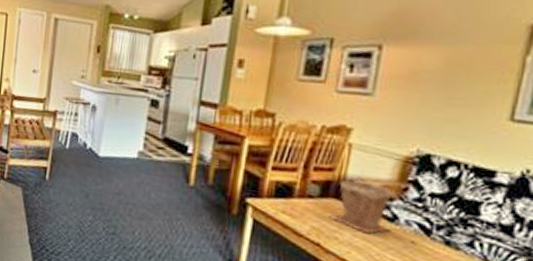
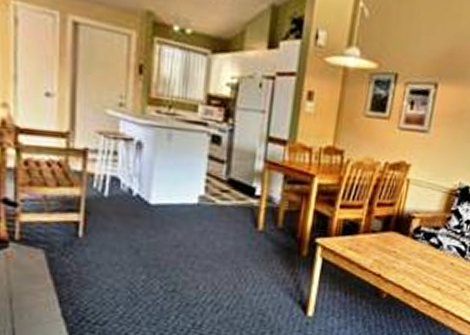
plant pot: present [328,180,392,234] -> none [388,213,439,261]

